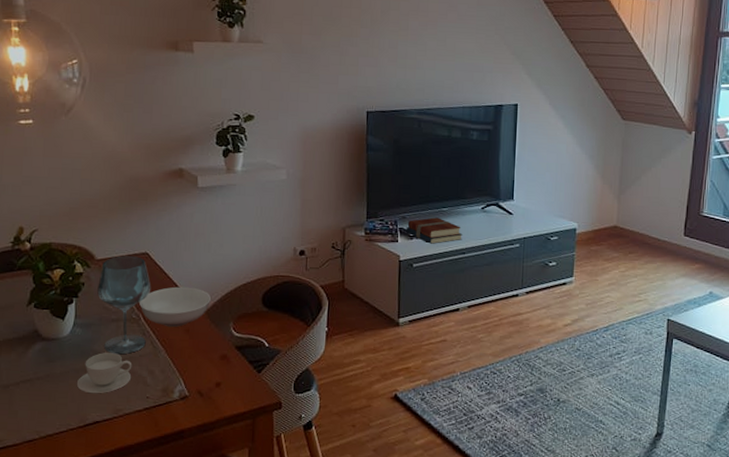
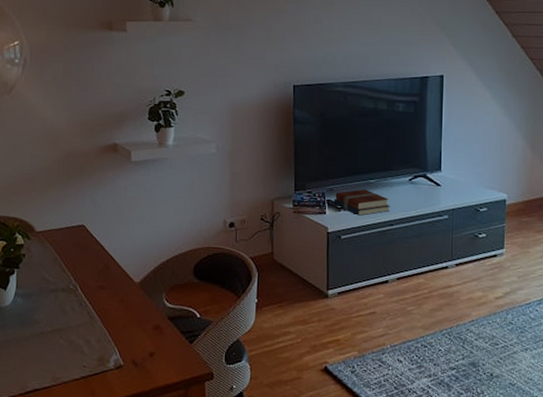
teacup: present [76,353,132,393] -> none [17,322,70,362]
wine glass: present [97,256,152,355] -> none [37,228,88,324]
bowl: present [139,286,211,327] -> none [76,258,144,297]

